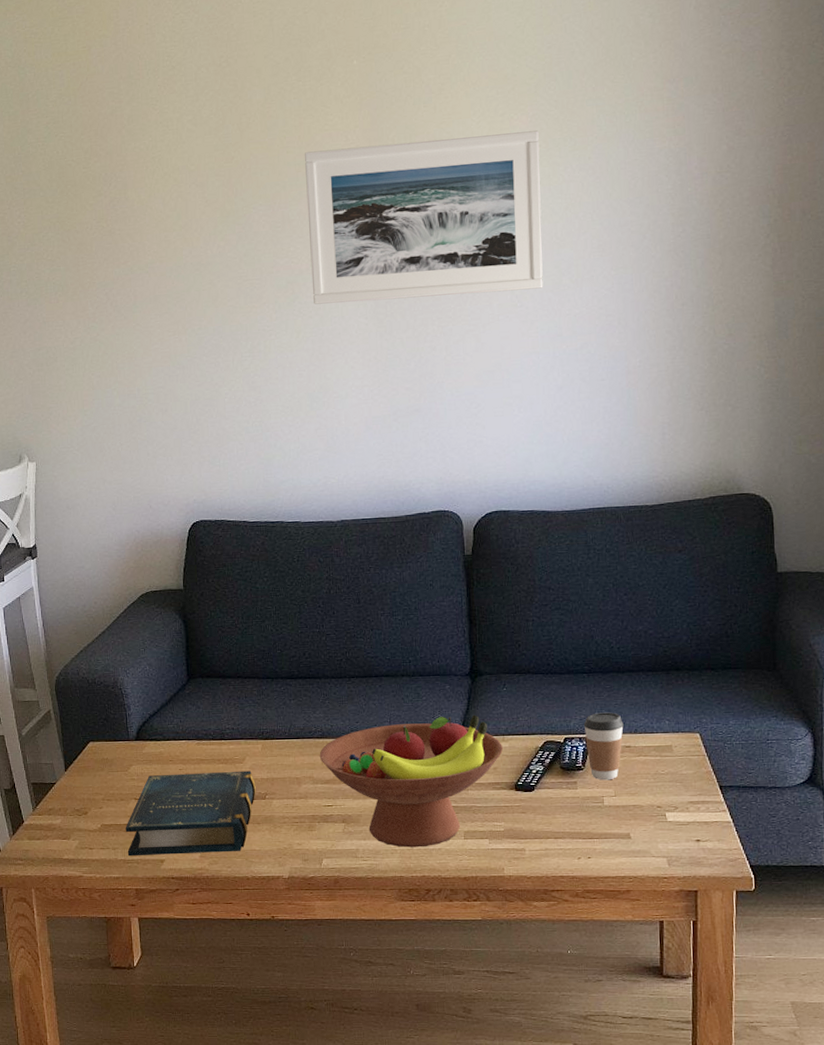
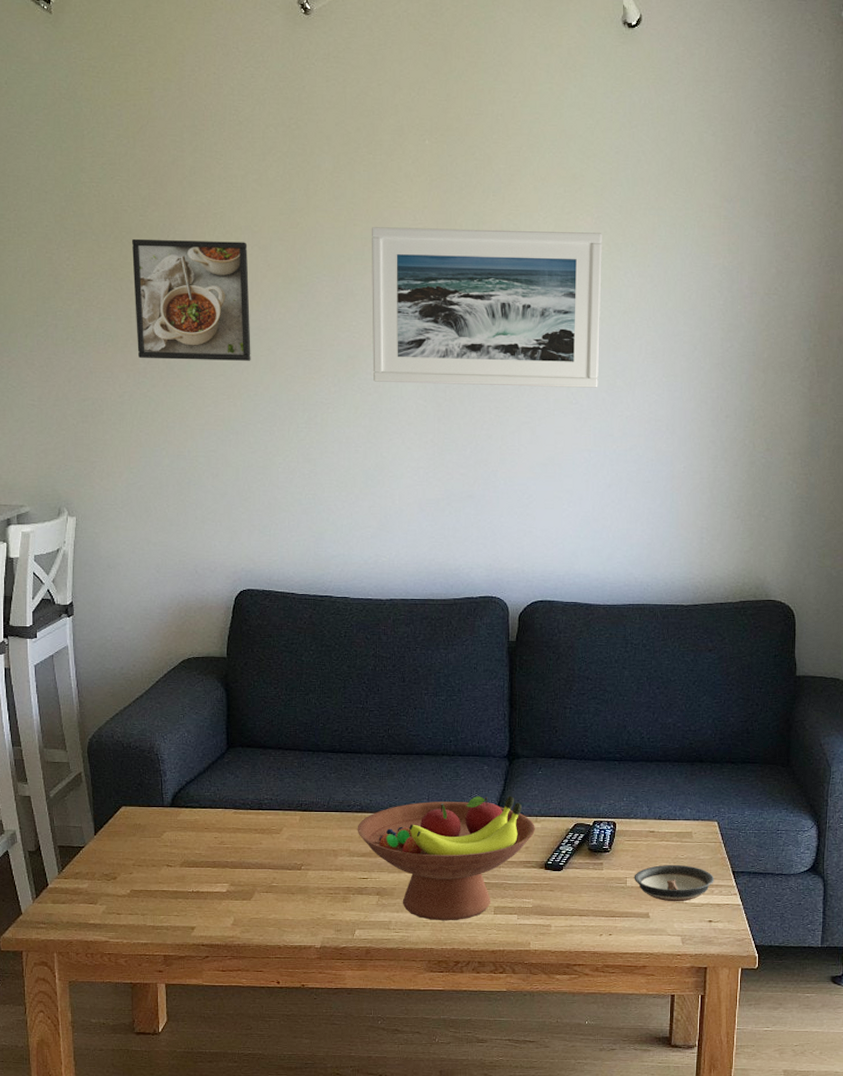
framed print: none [77,181,194,304] -> present [132,238,251,361]
book: present [125,770,256,857] -> none [156,841,292,923]
coffee cup: present [583,712,624,781] -> none [612,799,649,863]
saucer: none [611,780,700,821] -> present [634,864,714,902]

